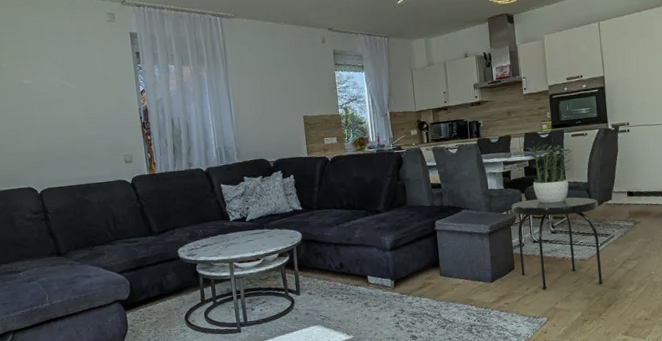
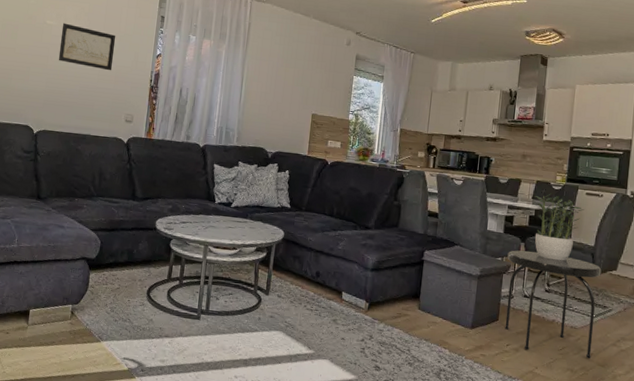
wall art: none [39,79,100,118] -> present [58,23,116,71]

